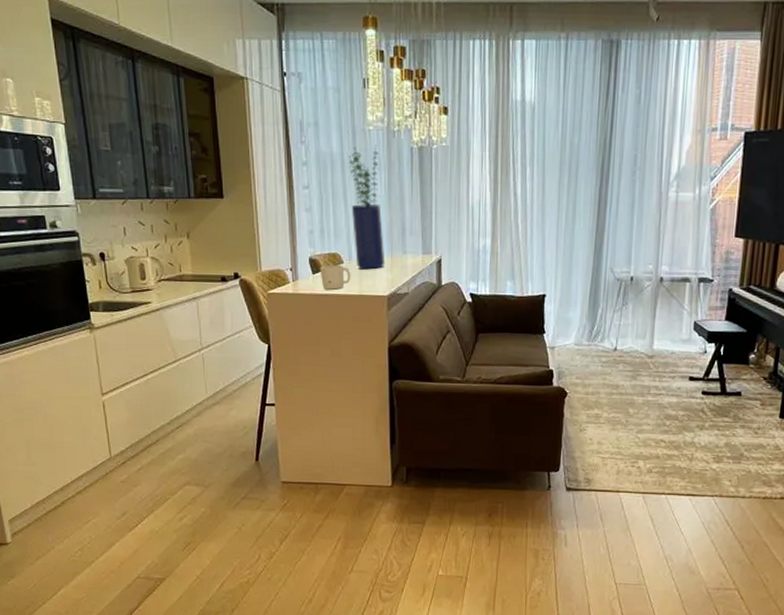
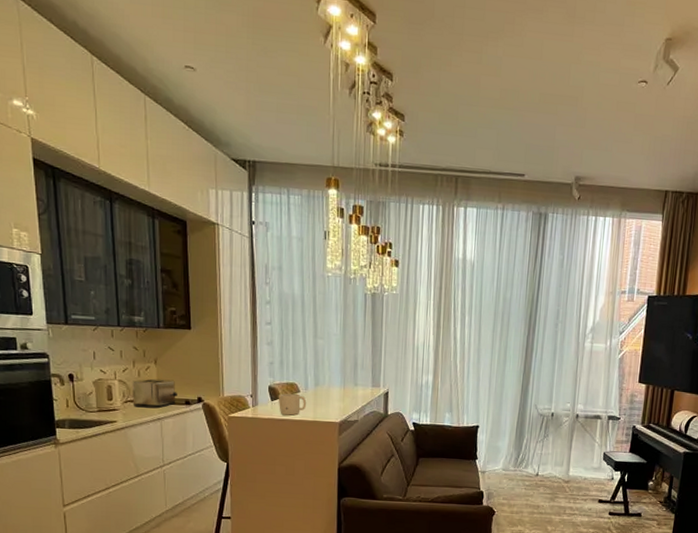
toaster: none [164,254,213,287] -> present [131,378,177,409]
vase: present [348,145,386,270] -> none [308,289,338,399]

